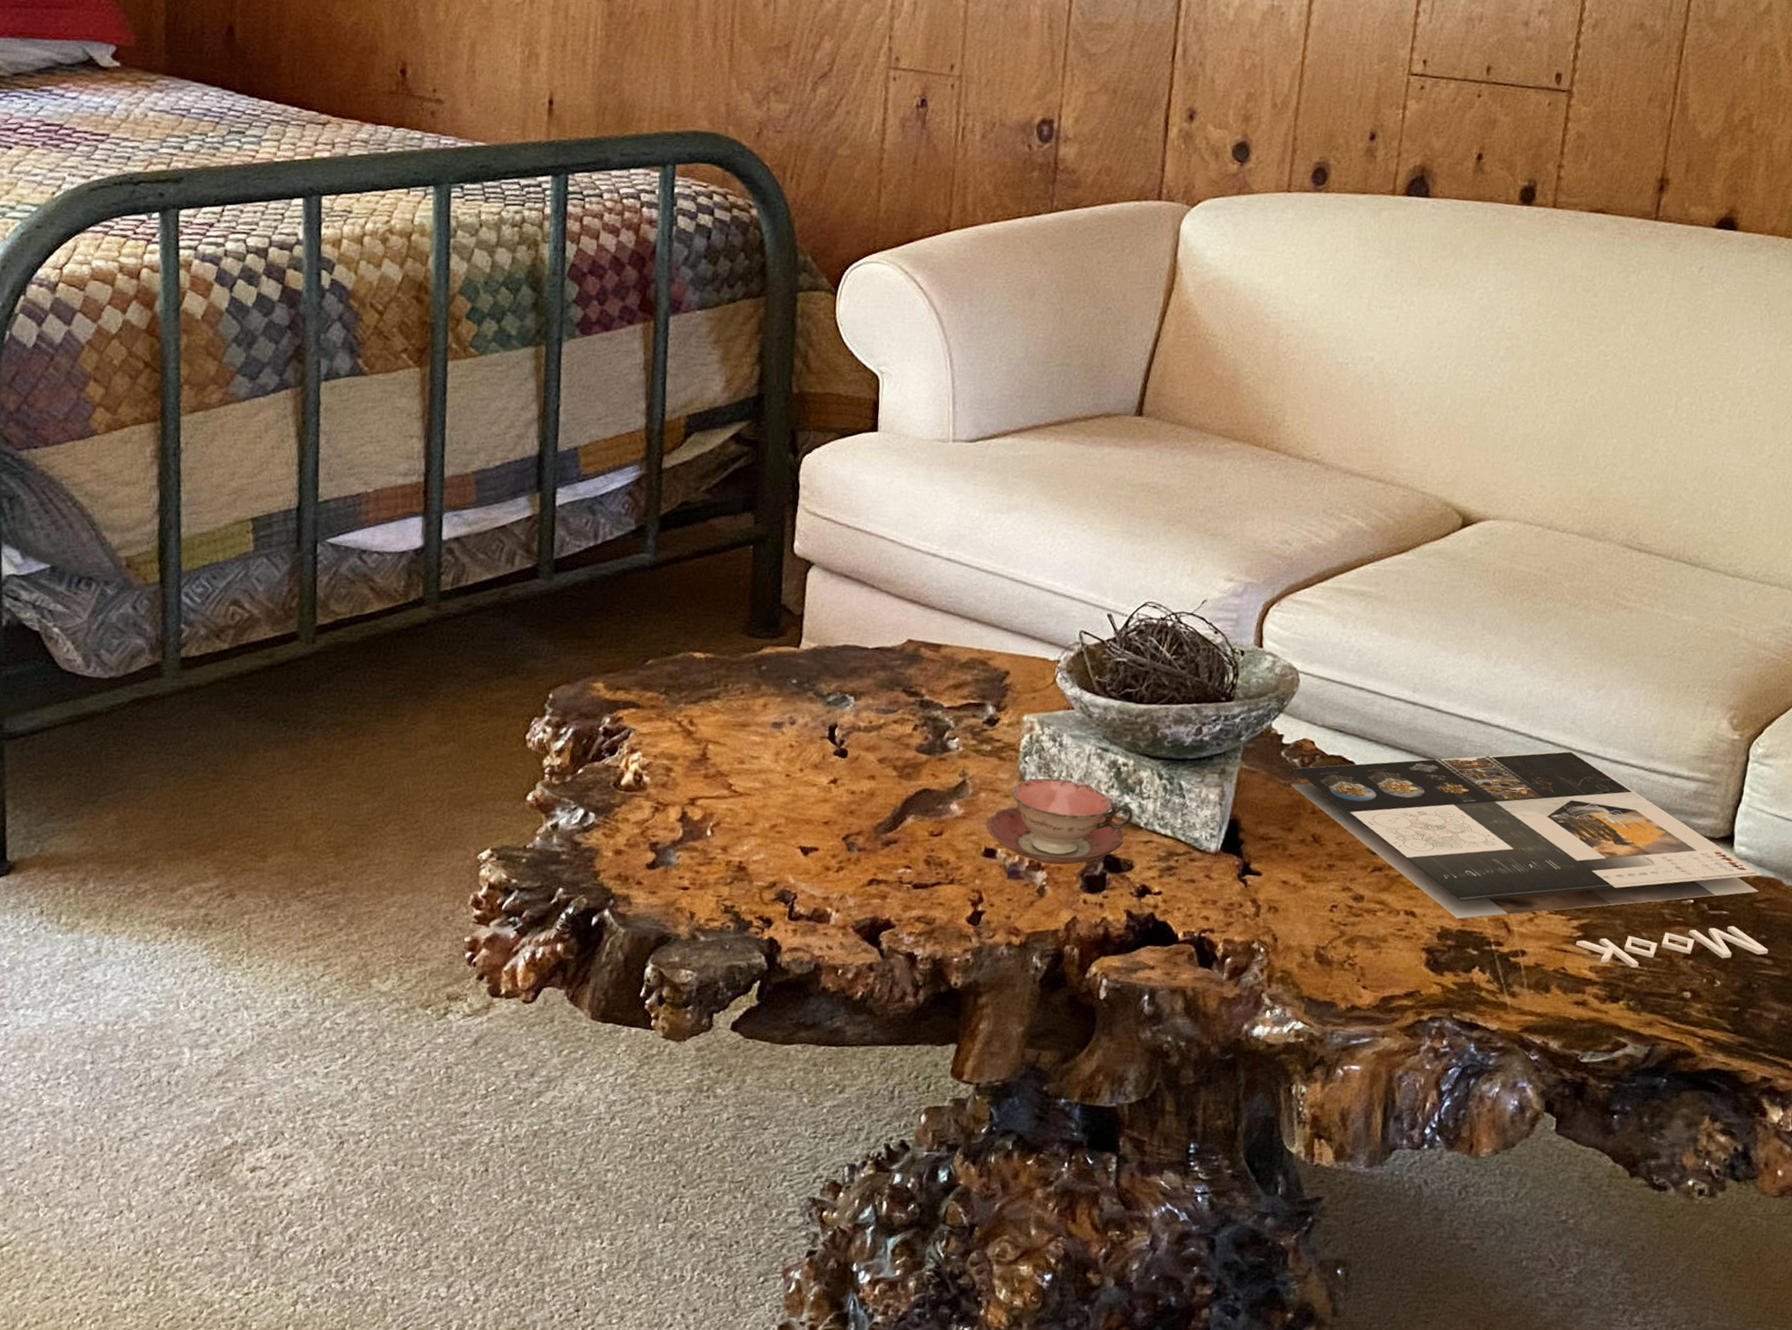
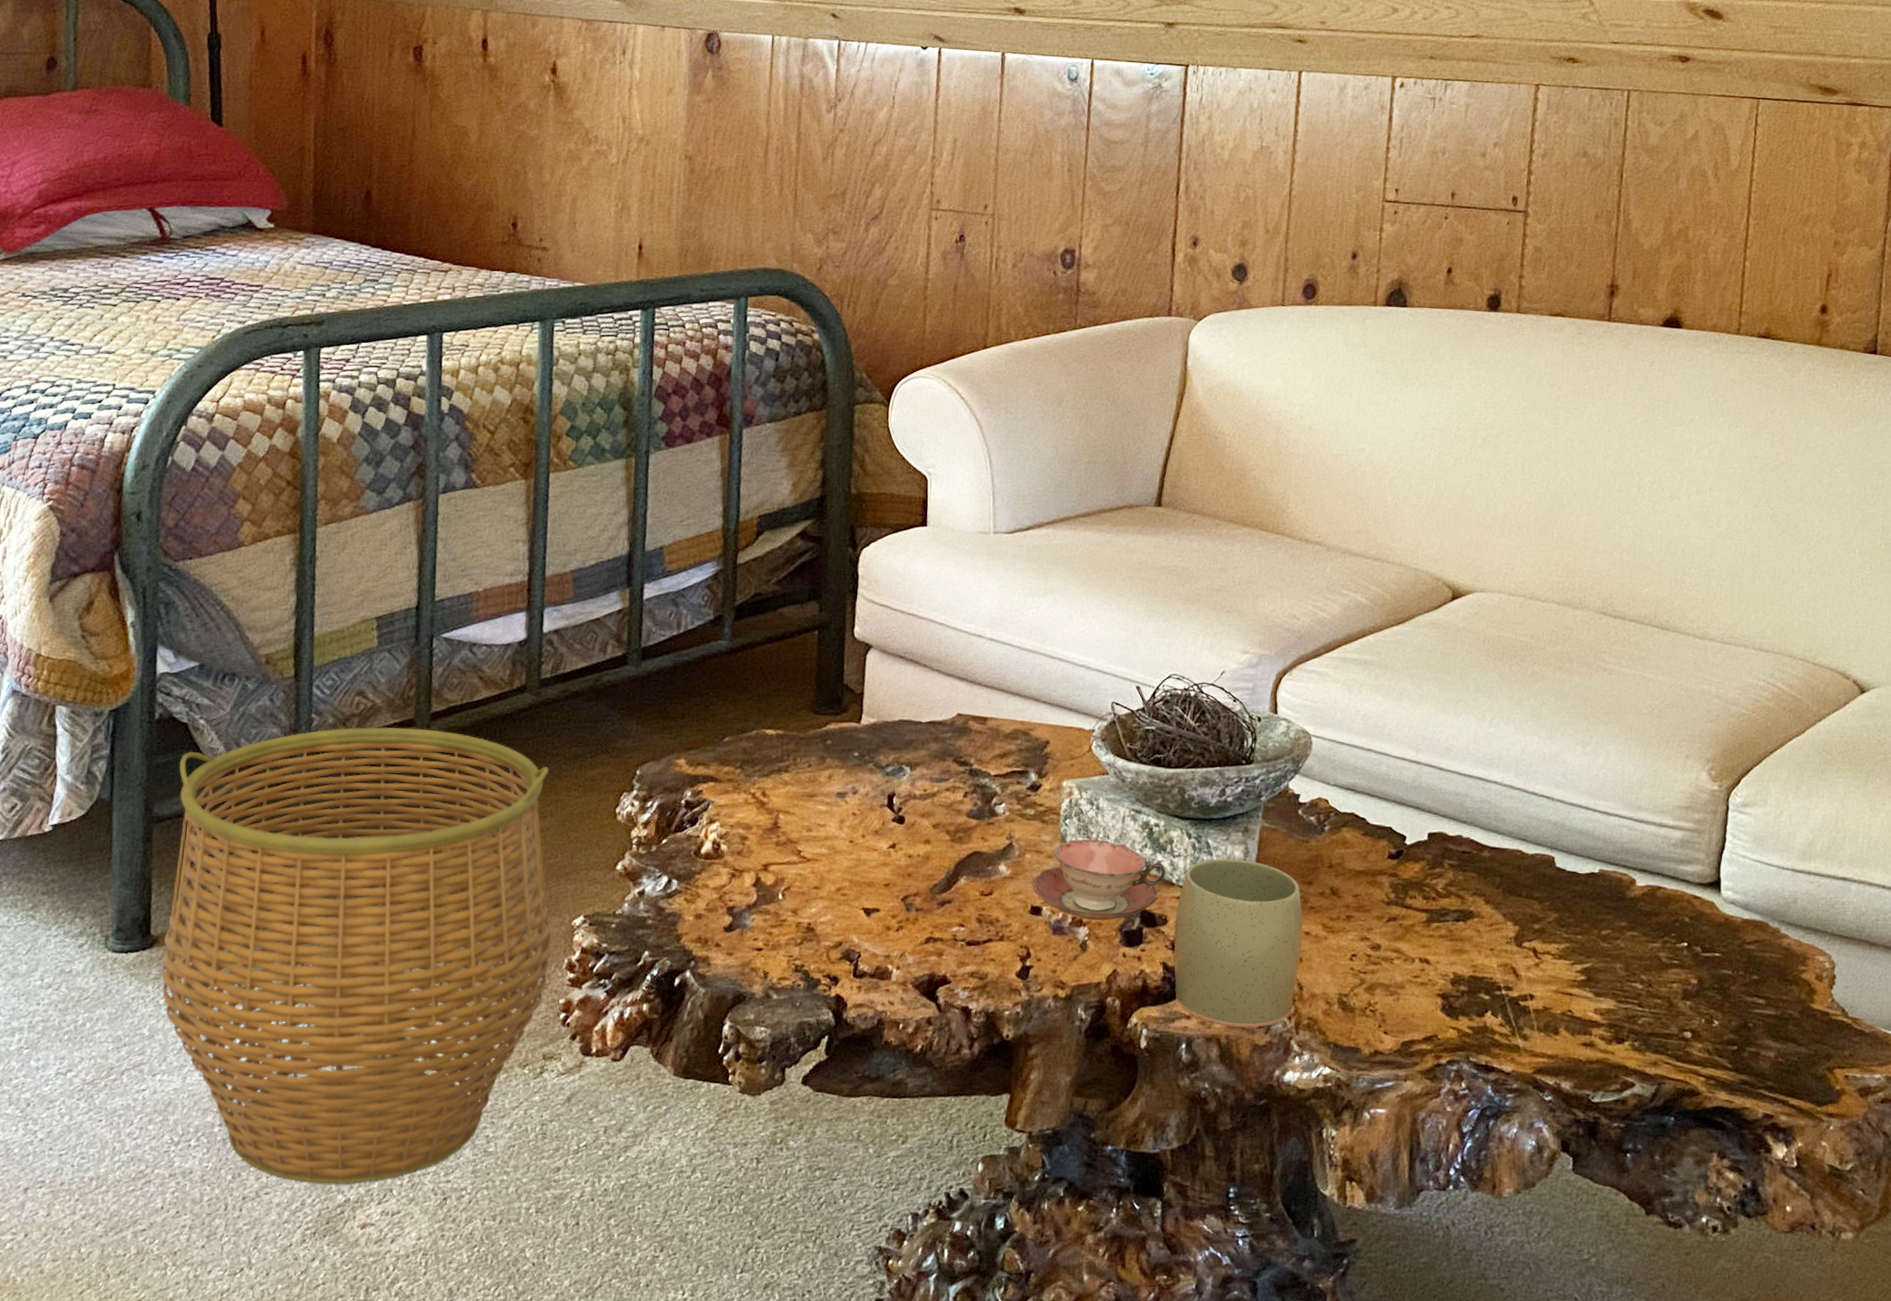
basket: none [20,639,458,1126] -> present [161,726,554,1184]
mug: none [1139,801,1281,980] -> present [1174,858,1303,1028]
magazine: present [1291,750,1769,968] -> none [1308,804,1761,1009]

